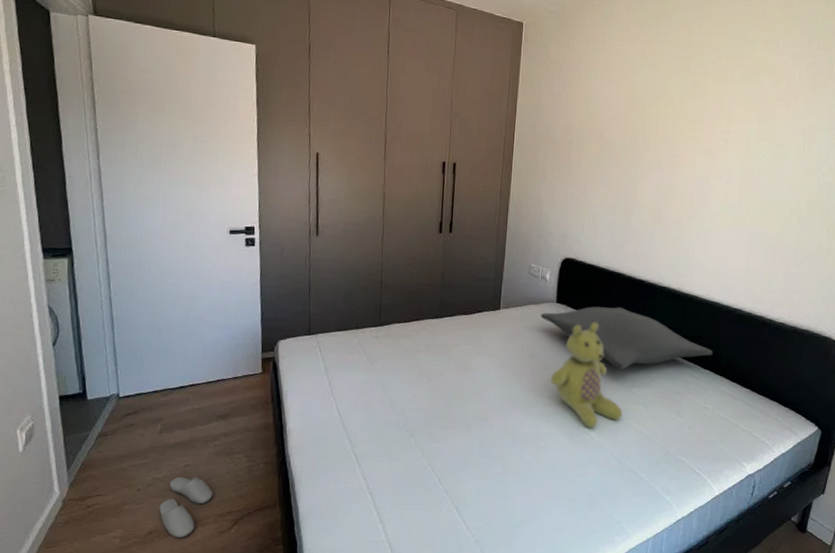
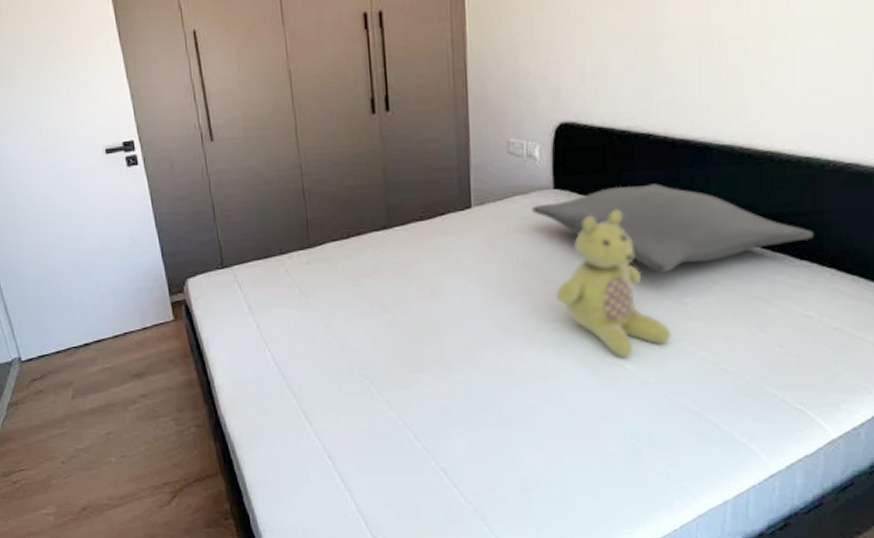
slippers: present [159,476,213,538] -> none [88,445,144,514]

